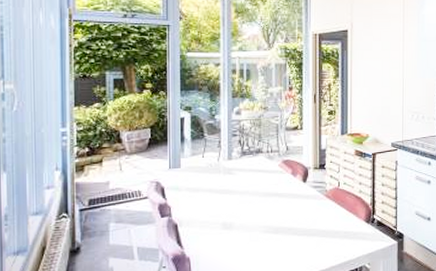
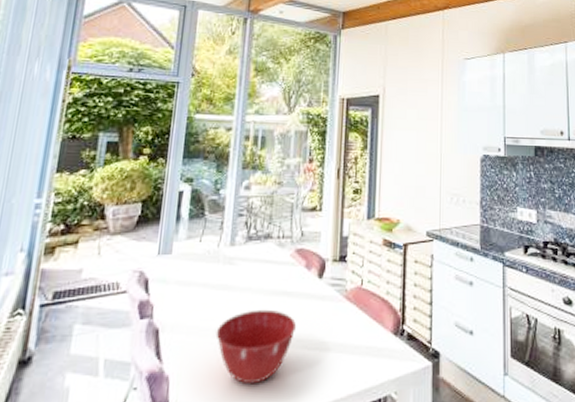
mixing bowl: none [223,207,288,262] -> present [216,309,297,385]

